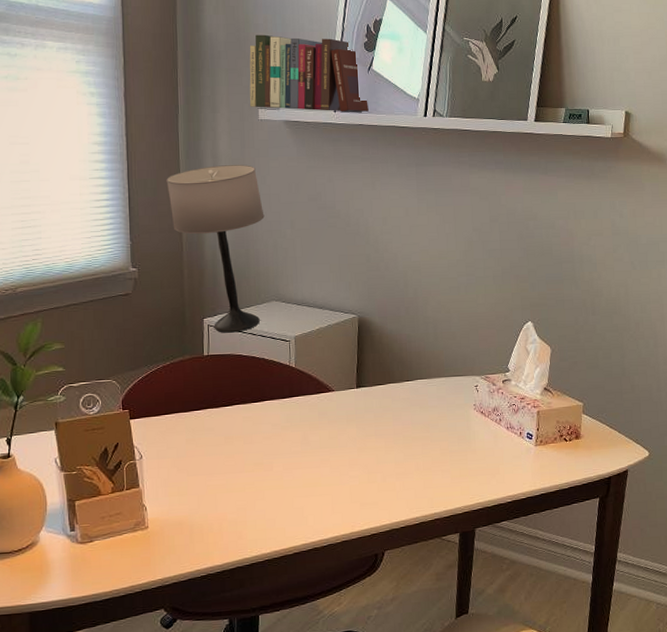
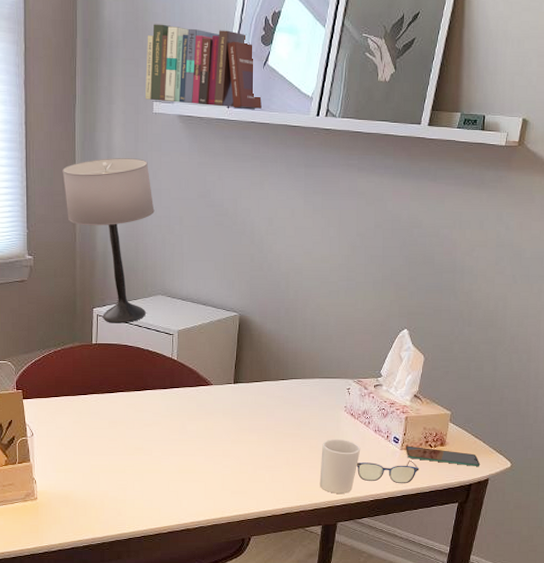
mug: none [453,439,494,498] -> present [319,438,361,494]
glasses: none [490,455,556,482] -> present [356,459,420,484]
phone: none [539,441,618,458] -> present [405,445,481,466]

